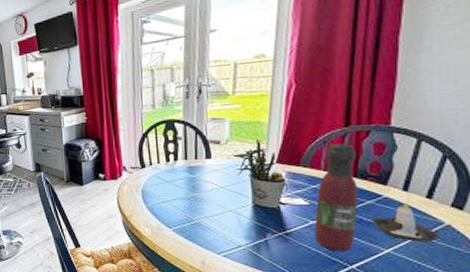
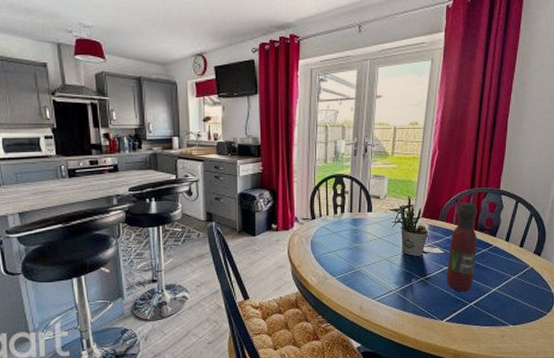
candle: present [371,202,440,242] -> none [485,250,527,282]

